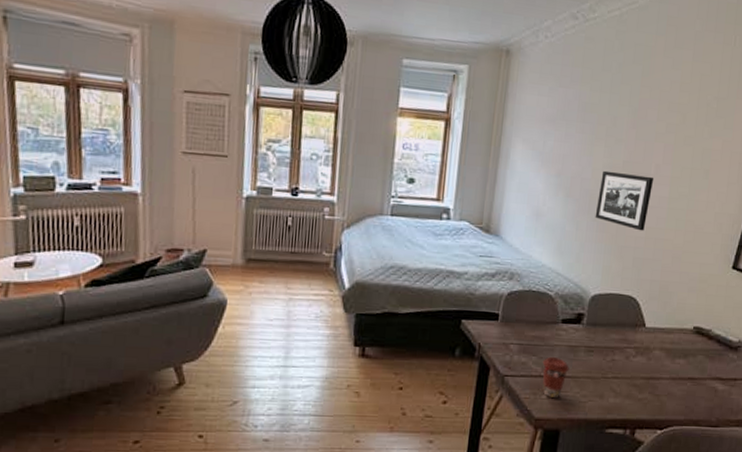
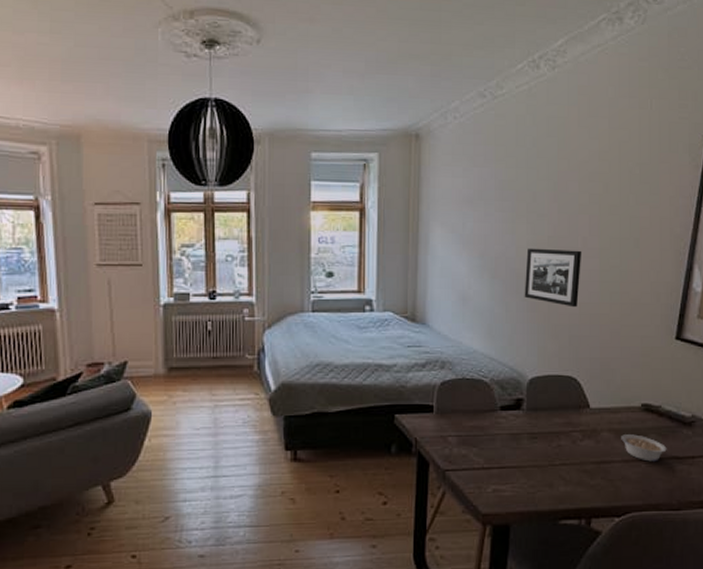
coffee cup: present [542,356,570,399] -> none [484,446,514,492]
legume: none [671,354,712,381] -> present [621,434,667,462]

